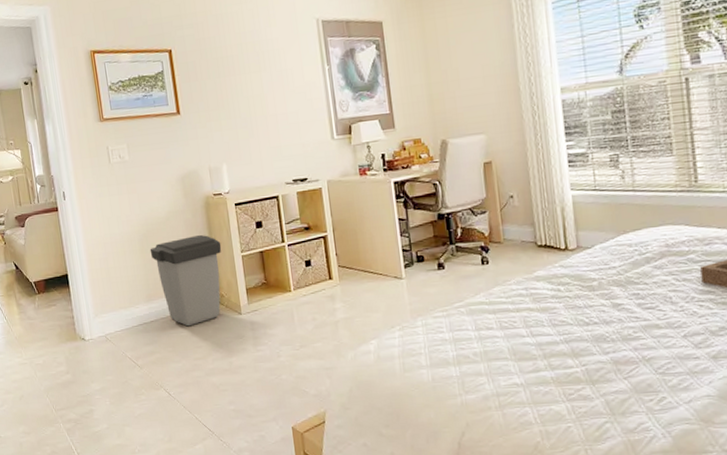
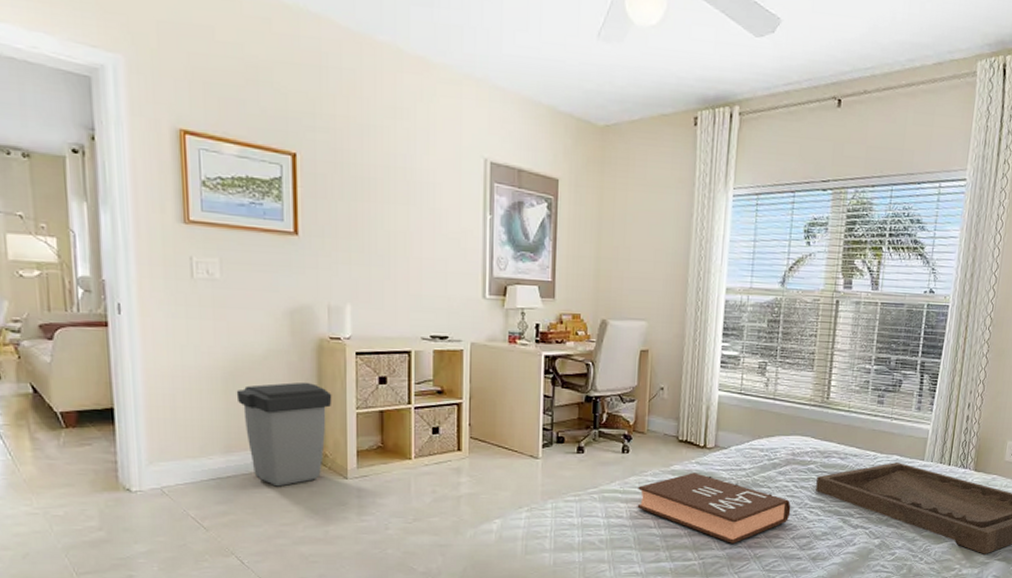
book: none [504,276,677,347] -> present [637,472,791,543]

